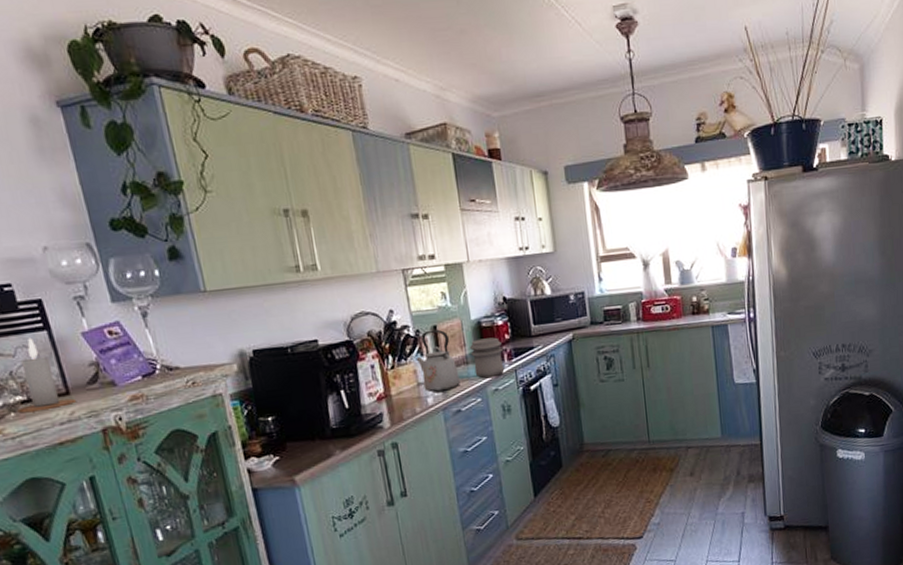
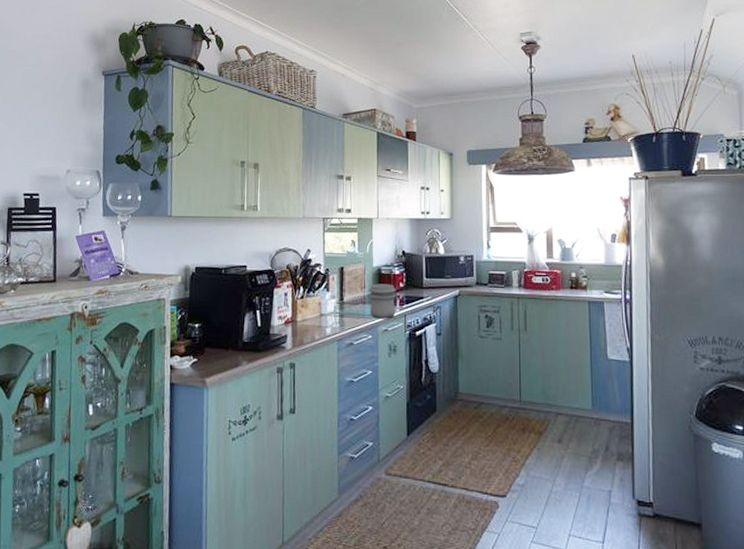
candle: present [17,338,77,414] -> none [16,235,59,292]
kettle: present [416,329,460,393] -> none [322,270,356,326]

